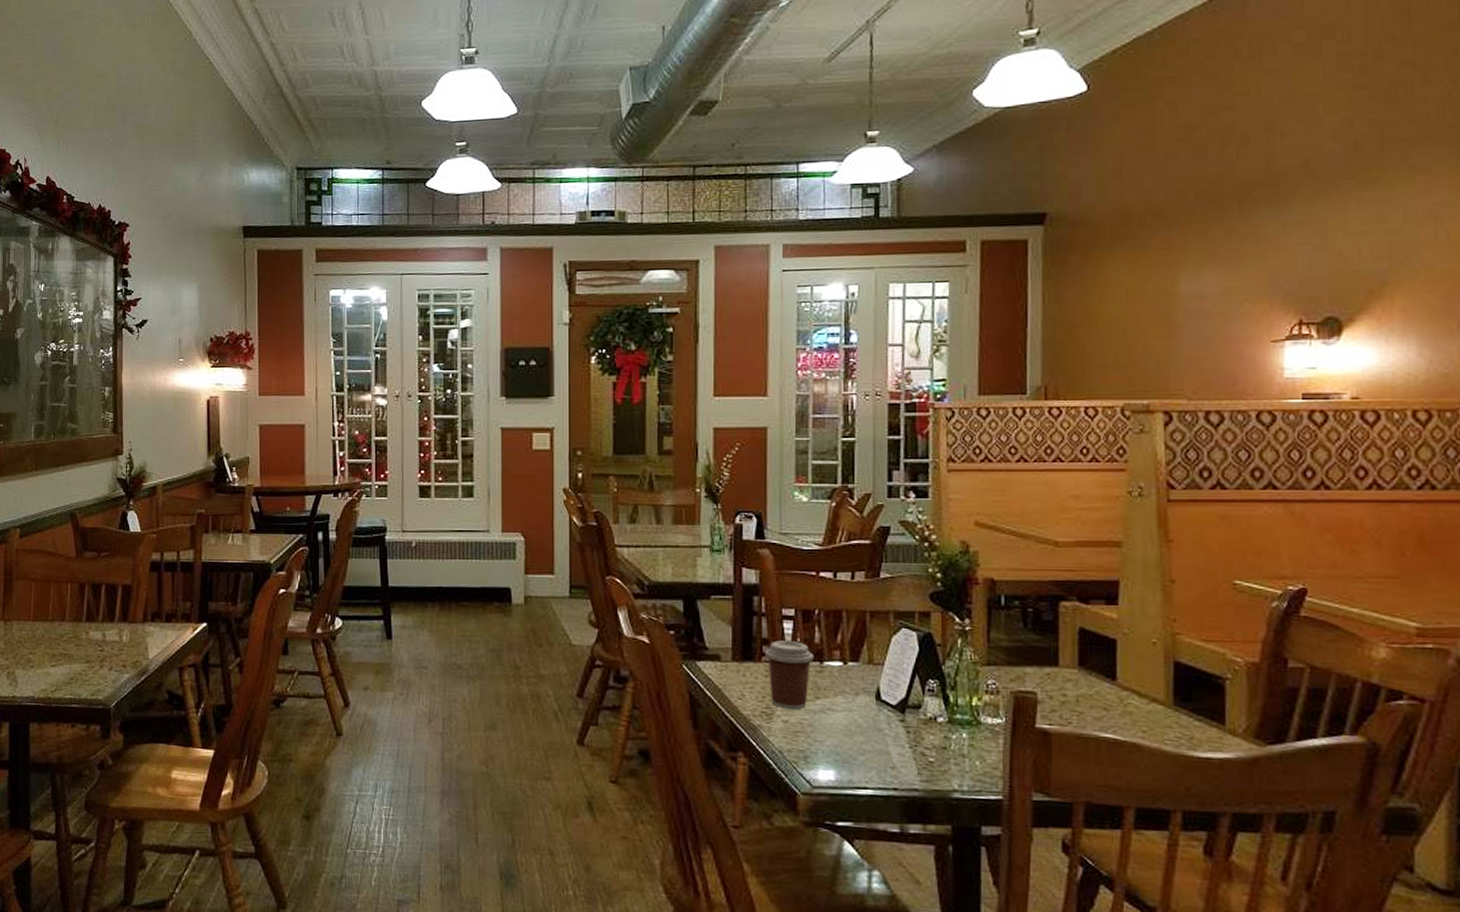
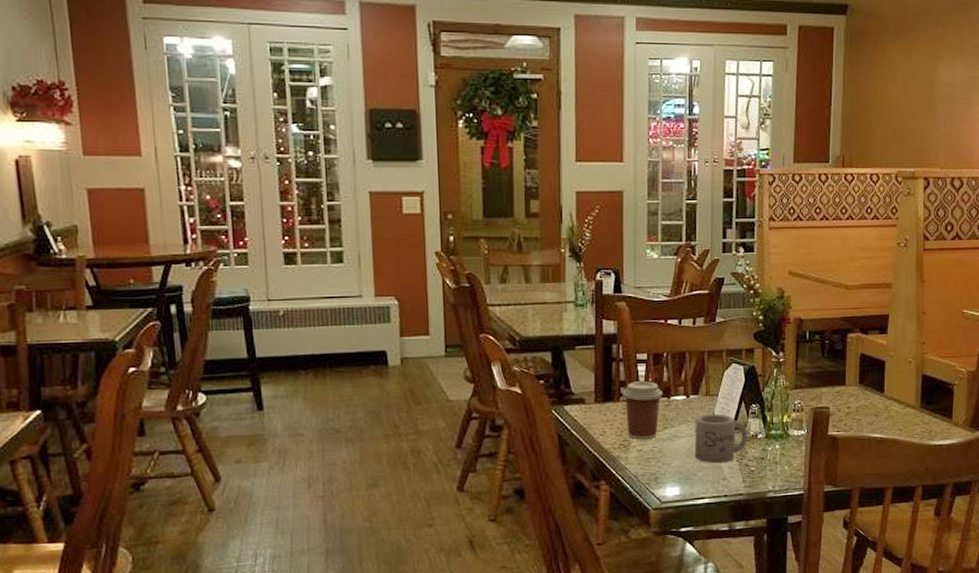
mug: none [854,686,925,748] -> present [695,414,748,464]

